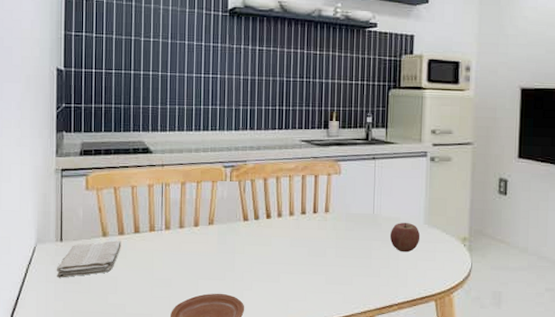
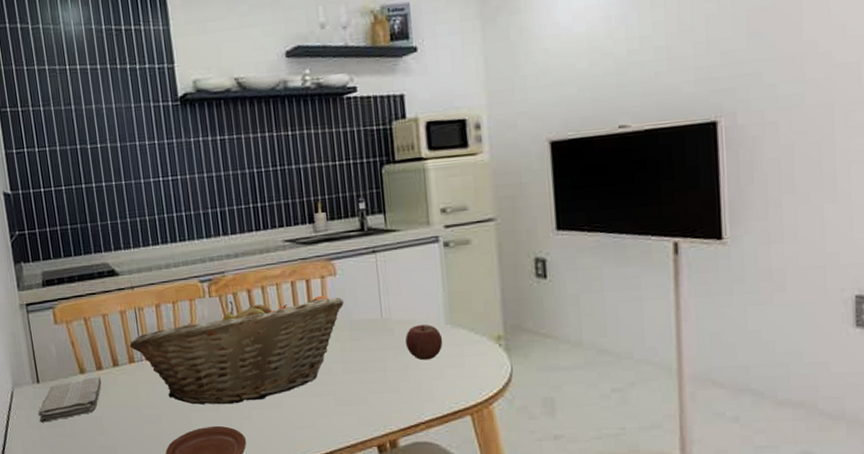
fruit basket: none [152,187,344,276] -> present [129,295,344,405]

